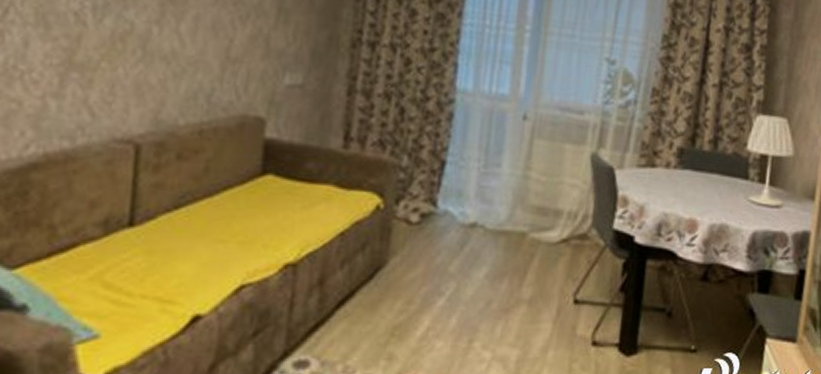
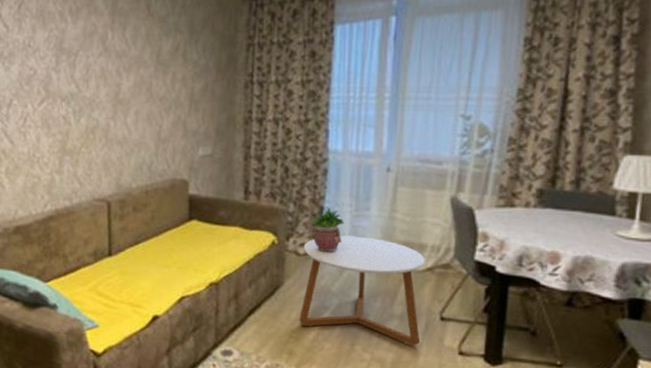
coffee table: none [405,198,561,339] -> present [299,235,426,347]
potted plant: none [426,161,470,220] -> present [309,207,345,252]

